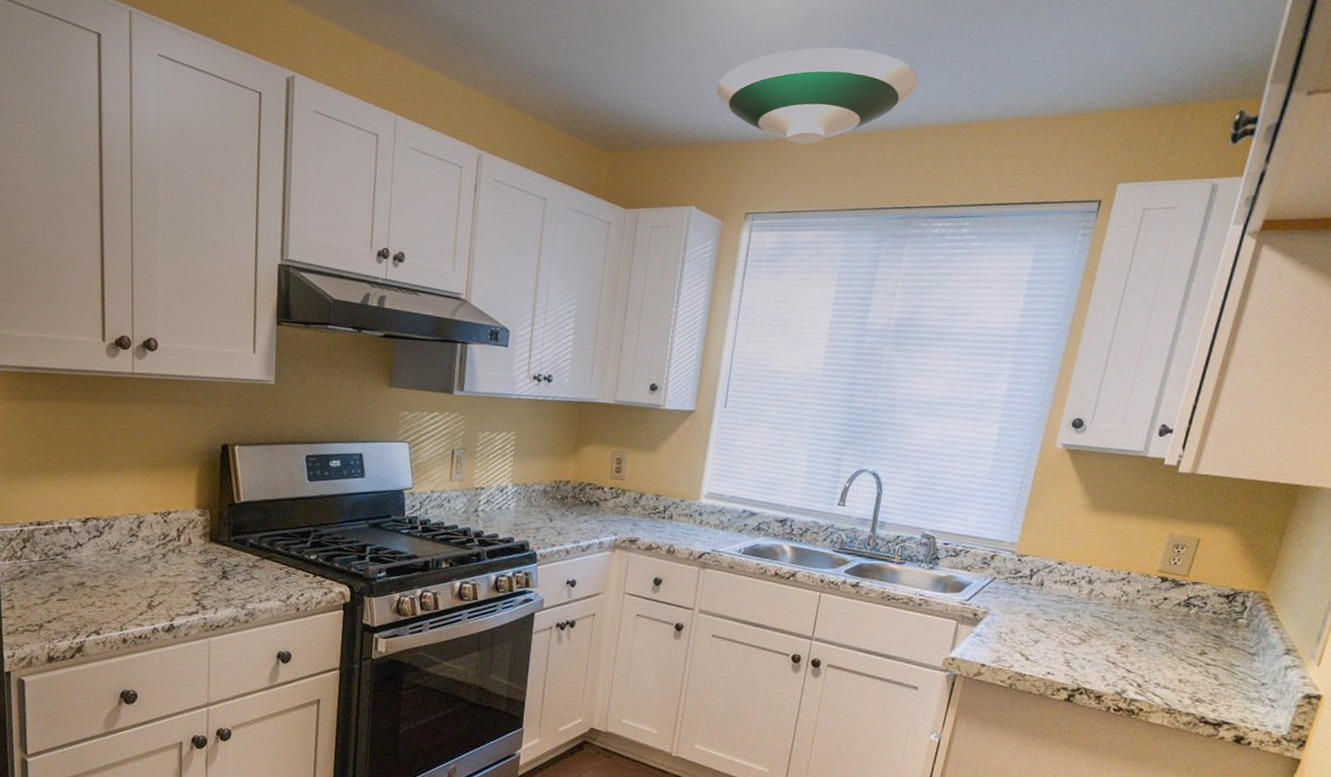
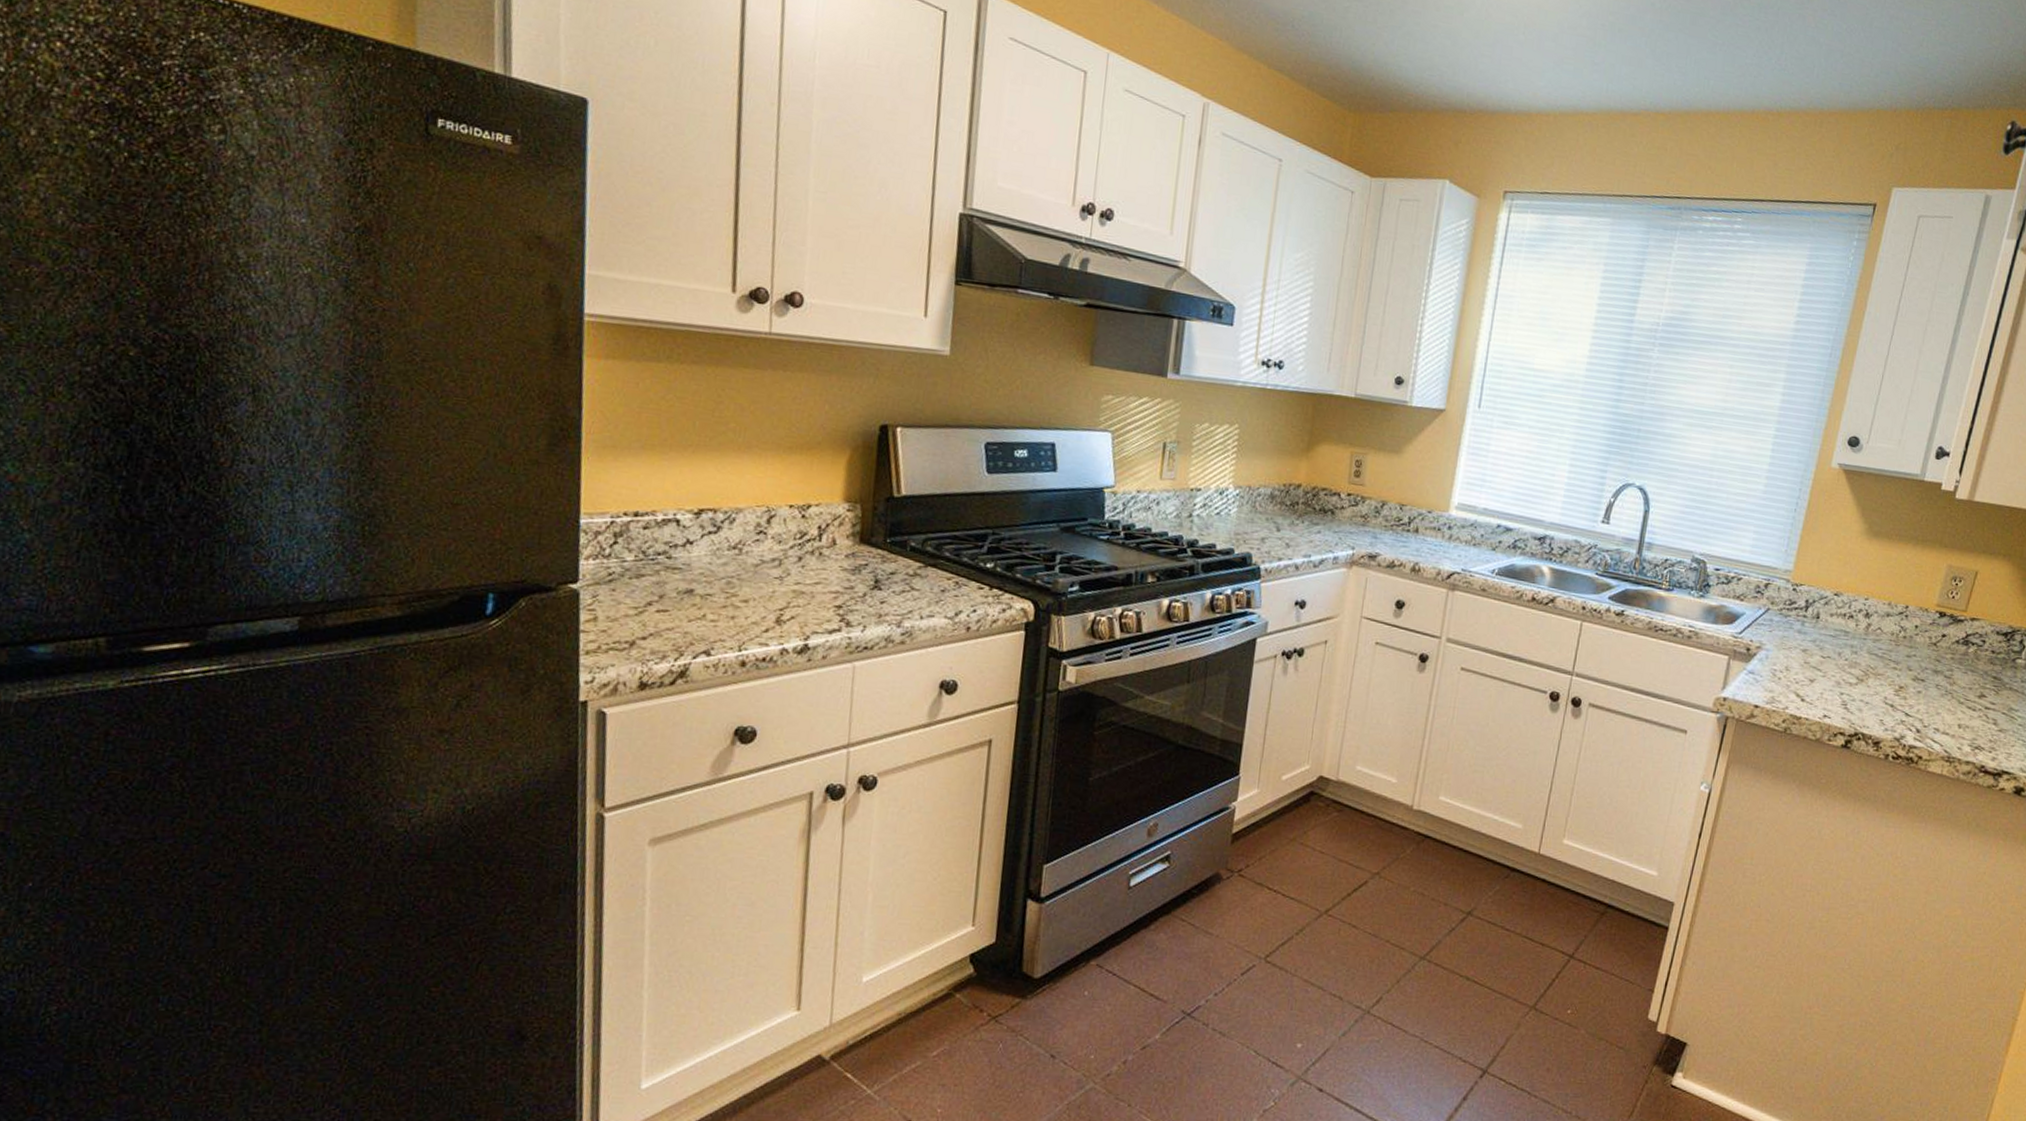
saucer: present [716,47,918,144] -> none [1474,16,1690,121]

